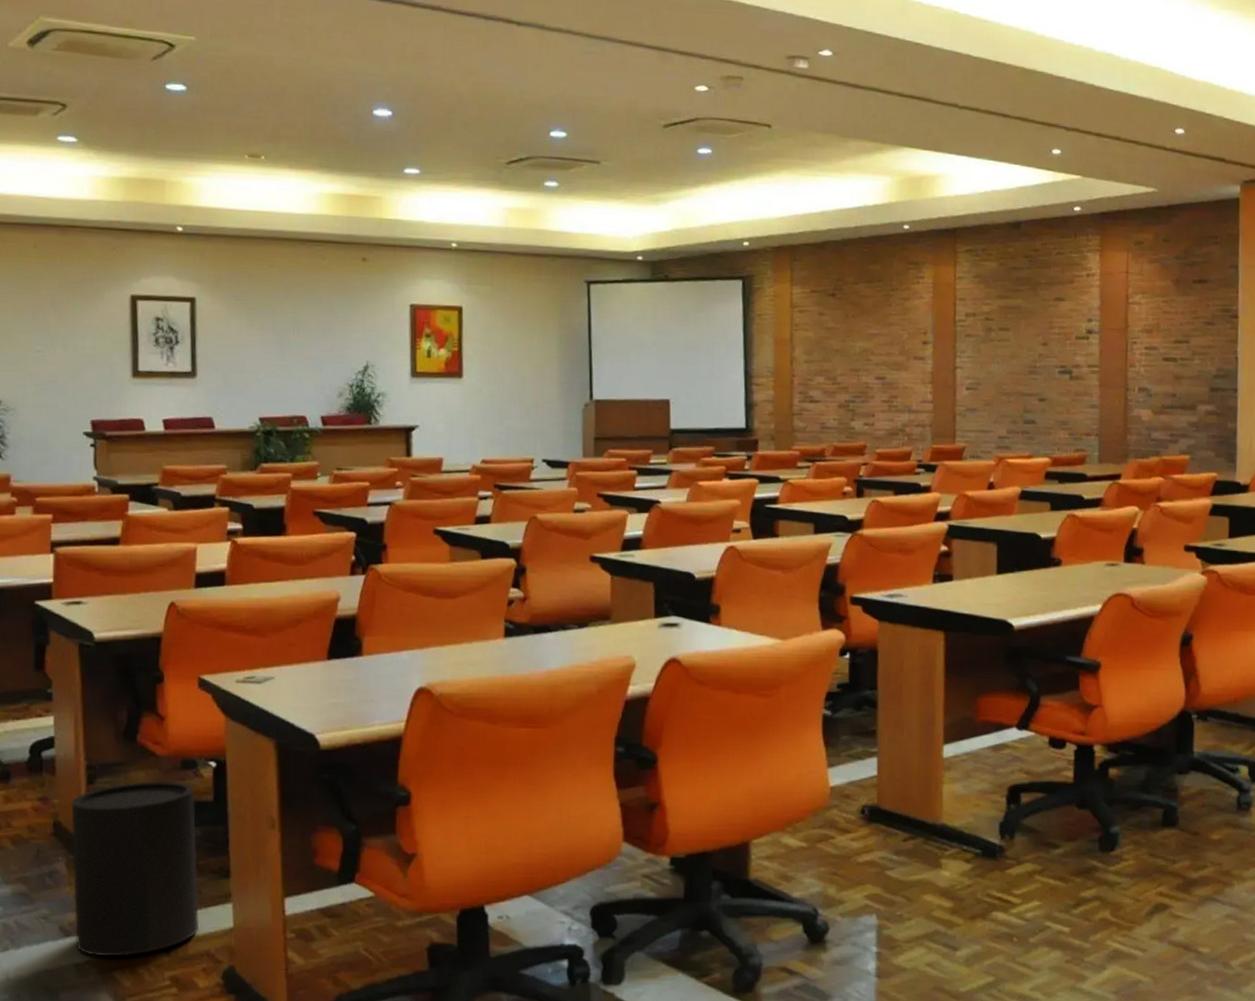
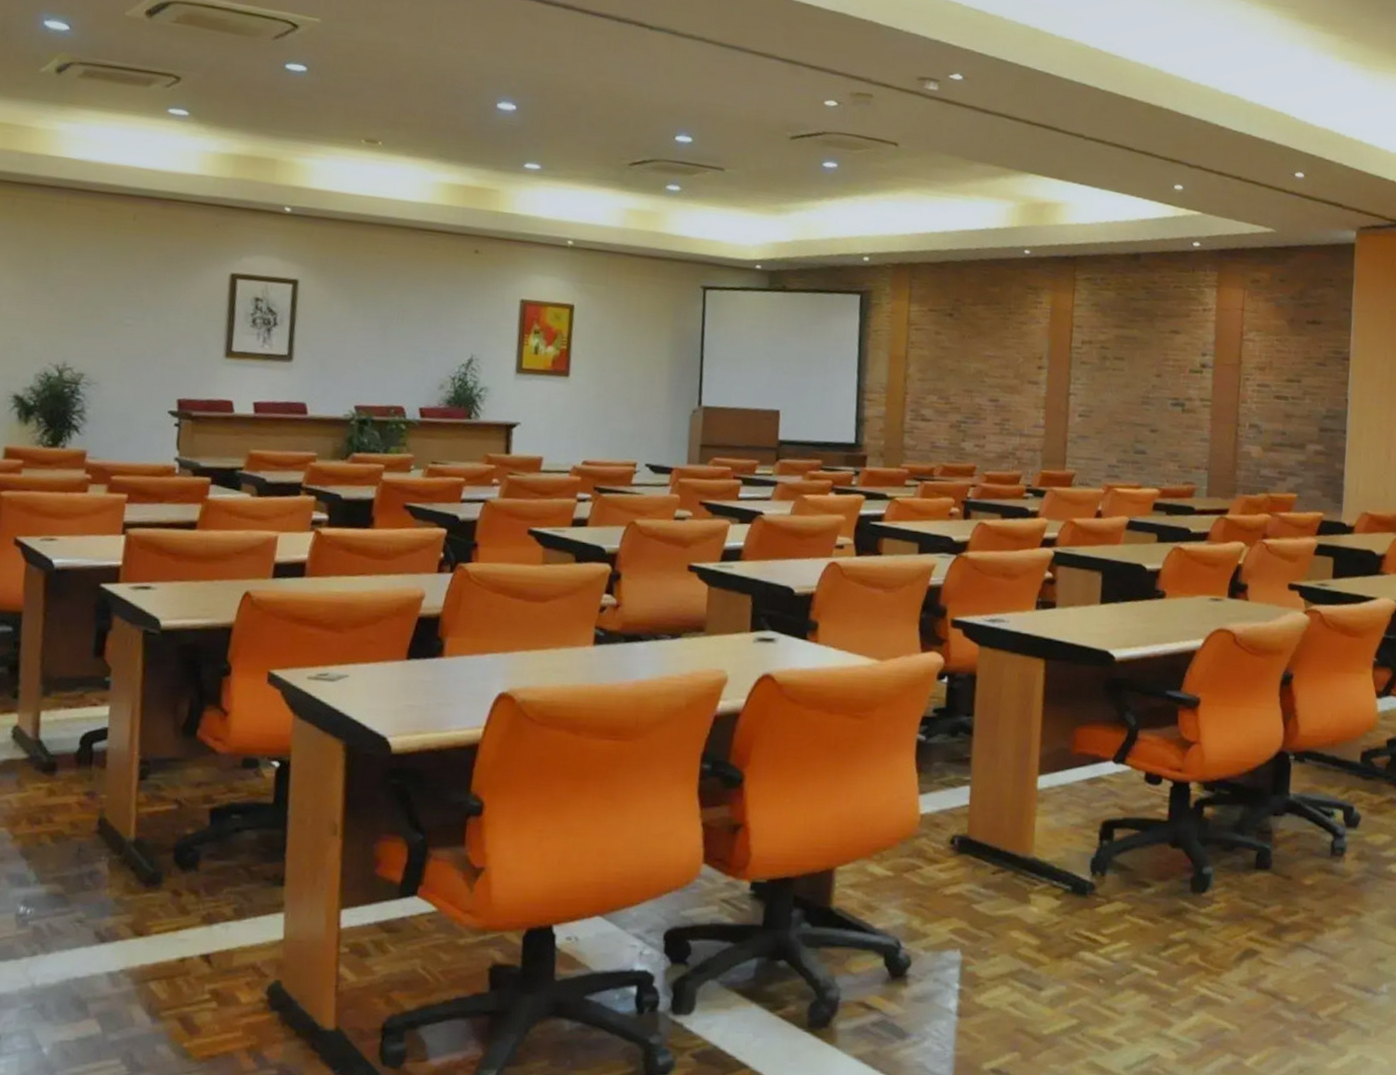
trash can: present [71,781,200,957] -> none [111,779,255,966]

